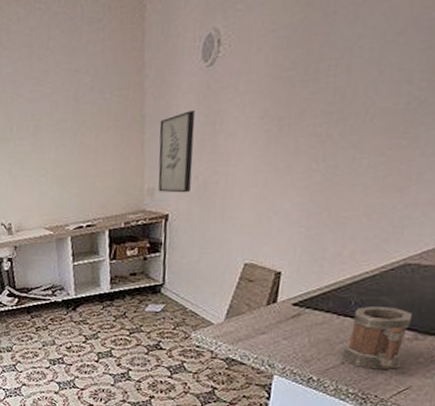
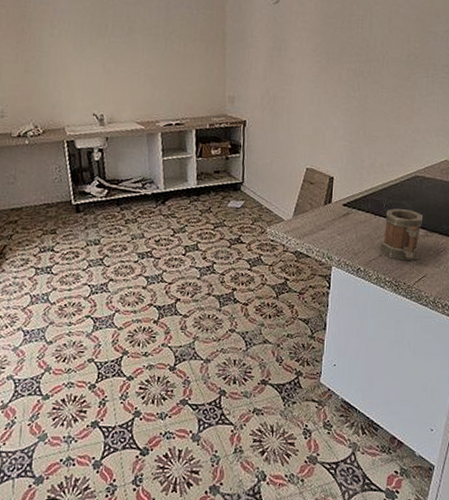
wall art: present [158,111,195,193] -> none [237,36,266,104]

